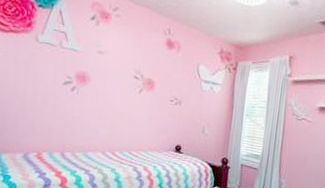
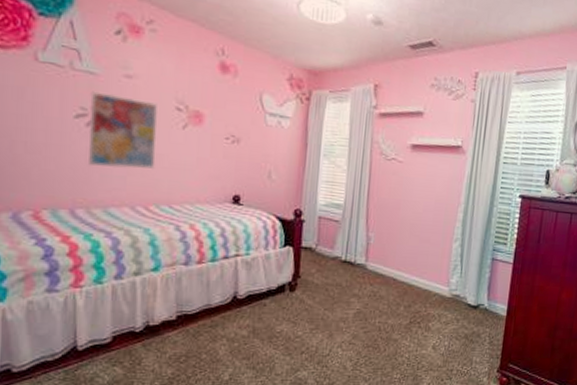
wall art: none [73,64,121,125] -> present [89,91,158,170]

